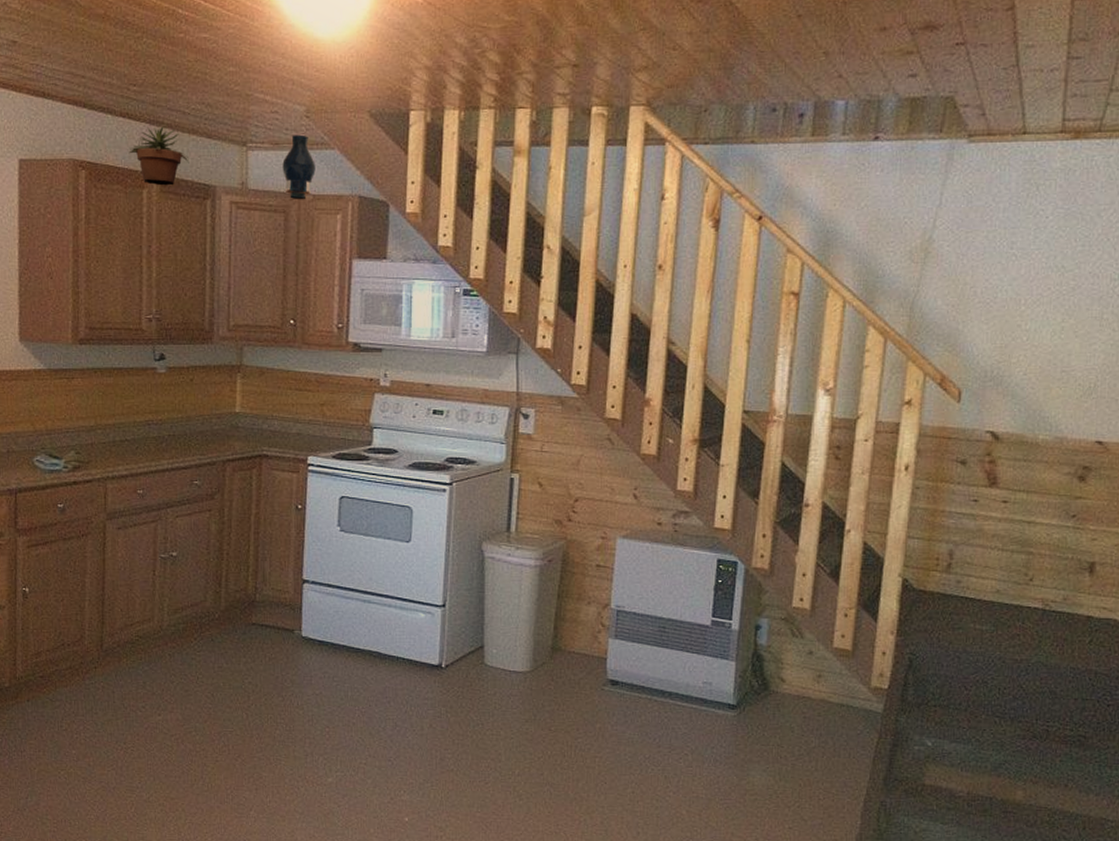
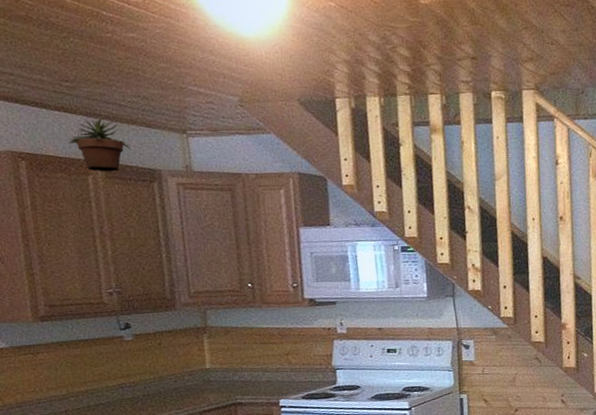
vase: present [282,134,316,200] -> none [223,121,256,179]

